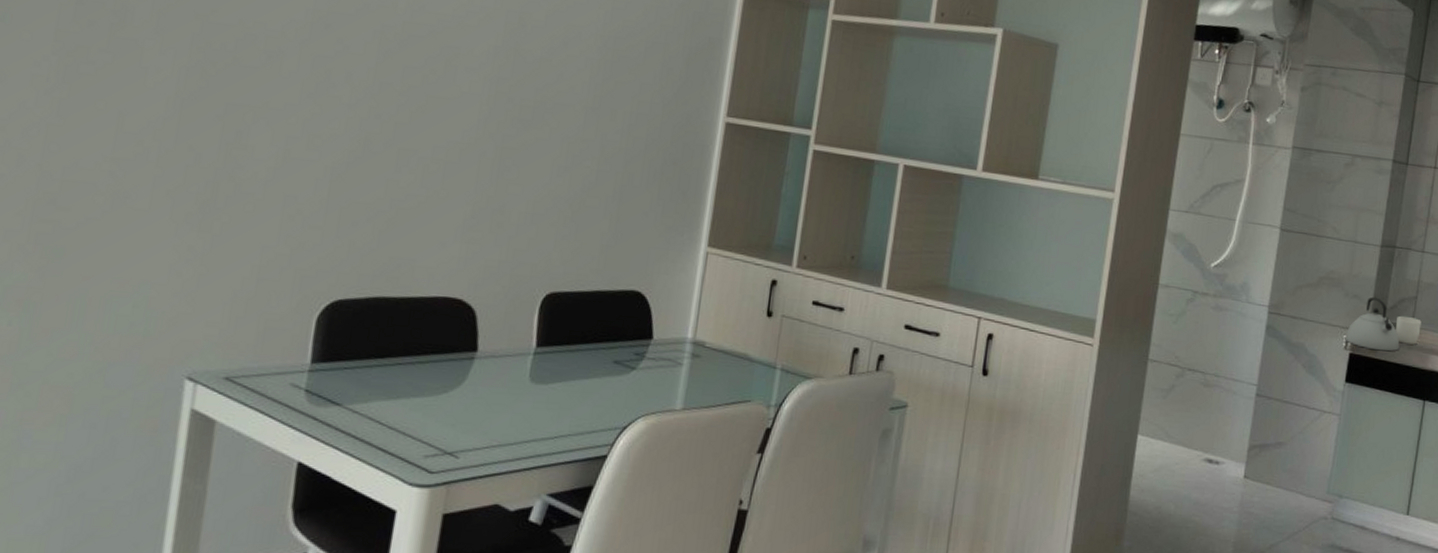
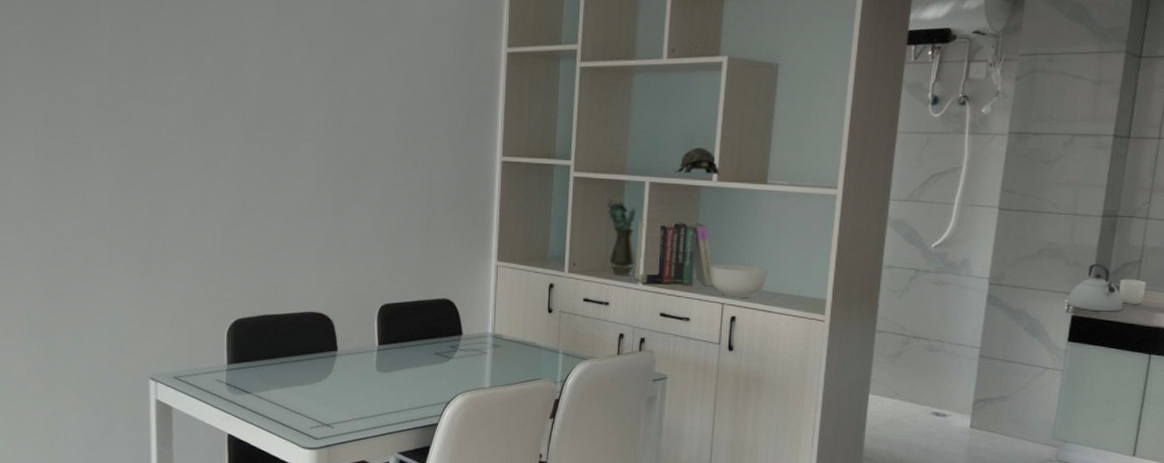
vase: none [848,179,886,276] -> present [607,198,636,275]
books: none [877,209,971,297] -> present [634,219,714,287]
decorative figurine: none [933,129,986,164] -> present [674,147,720,175]
bowl: none [966,269,1033,314] -> present [710,263,768,299]

